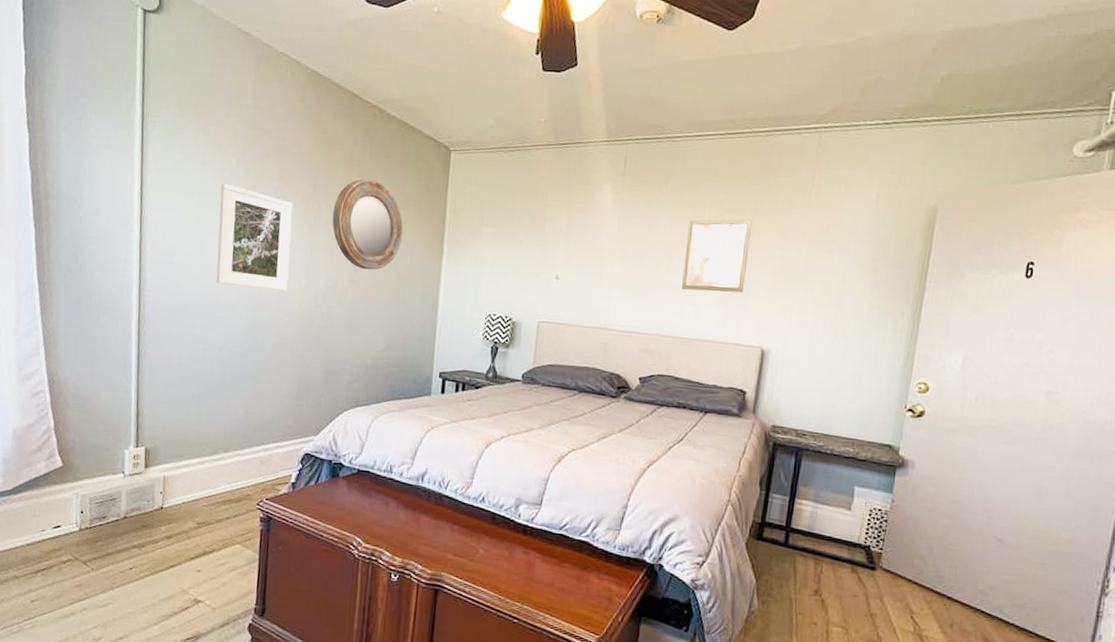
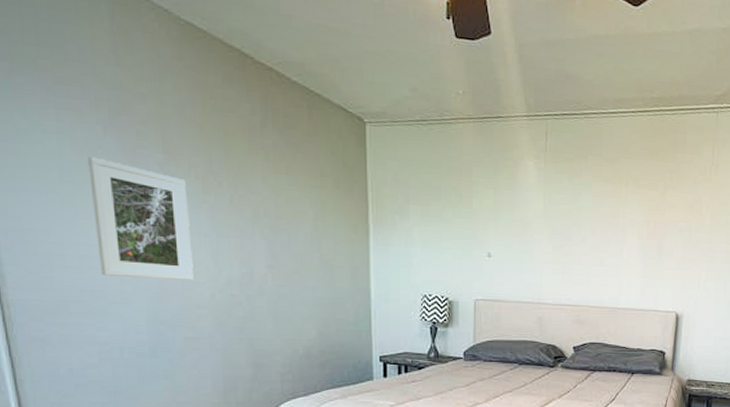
home mirror: present [332,179,403,270] -> none [236,153,323,254]
wall art: present [682,219,753,293] -> none [606,195,664,264]

